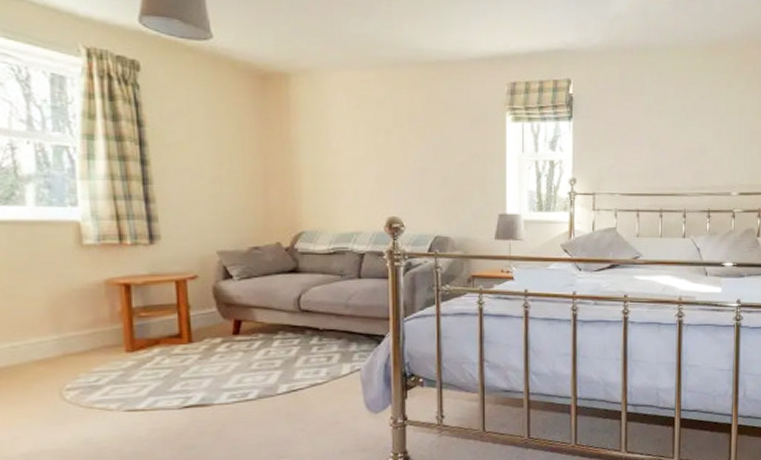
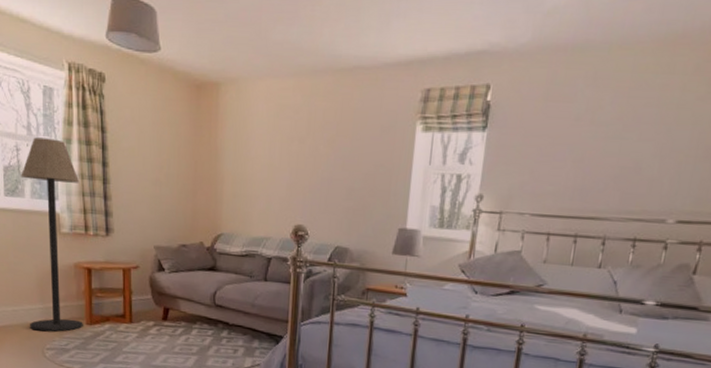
floor lamp: none [18,133,121,369] -> present [21,137,83,332]

